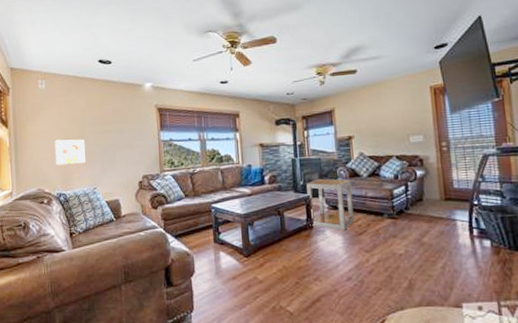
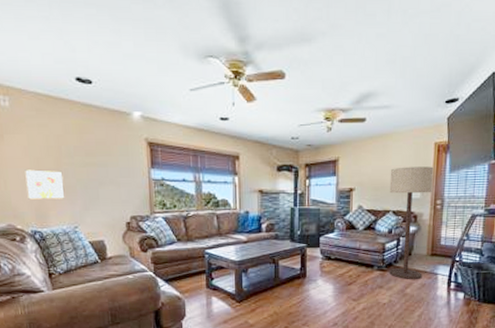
side table: present [306,178,354,230] -> none [303,229,347,280]
floor lamp: none [387,109,439,228] -> present [389,166,434,280]

